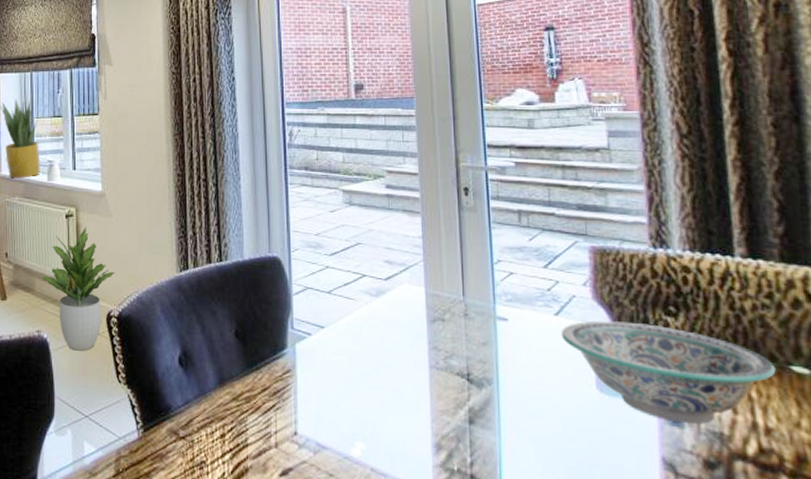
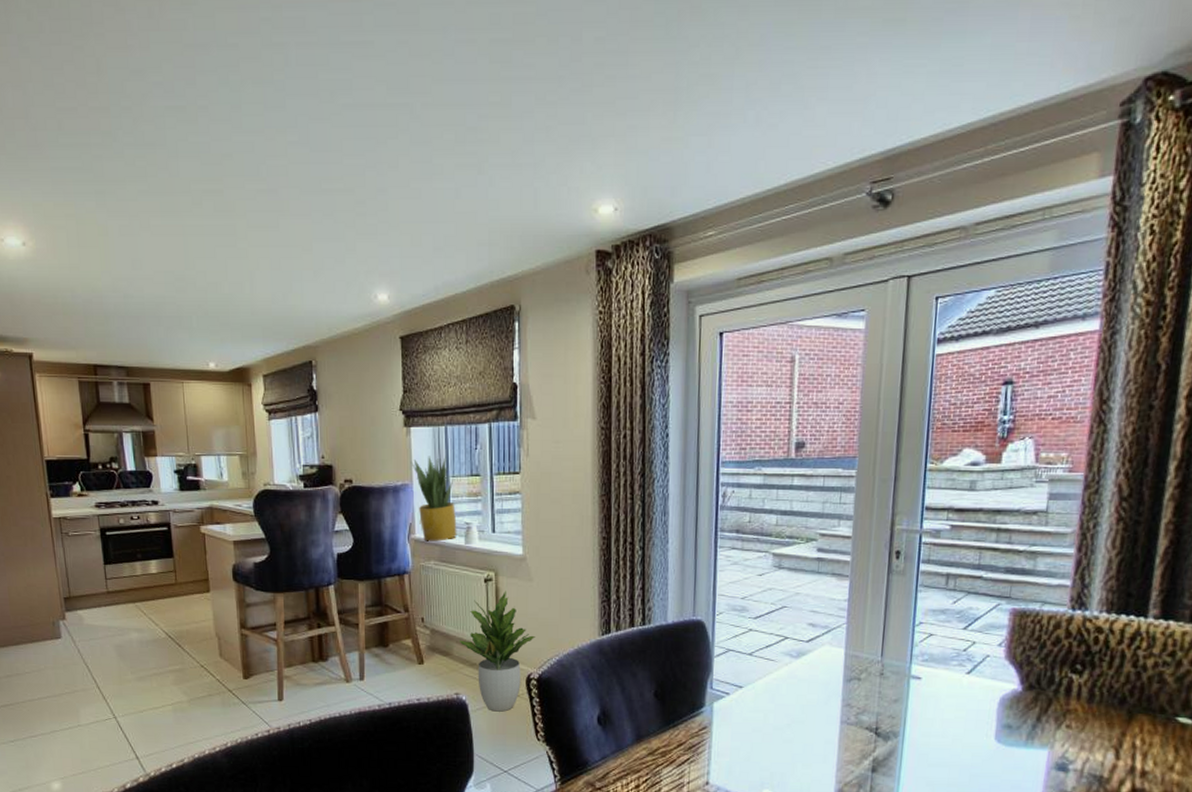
decorative bowl: present [560,320,776,424] -> none [969,678,1163,769]

